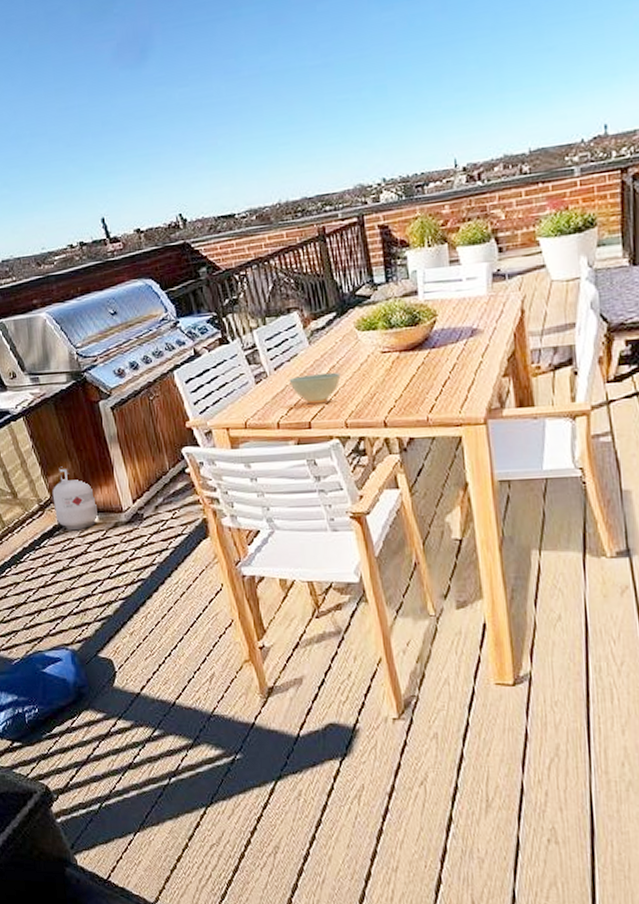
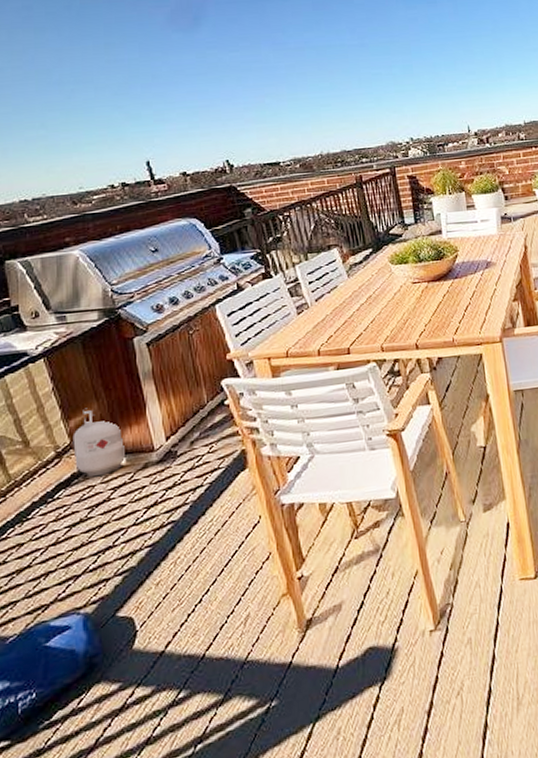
bowl: present [289,373,341,405] -> none [329,302,377,332]

